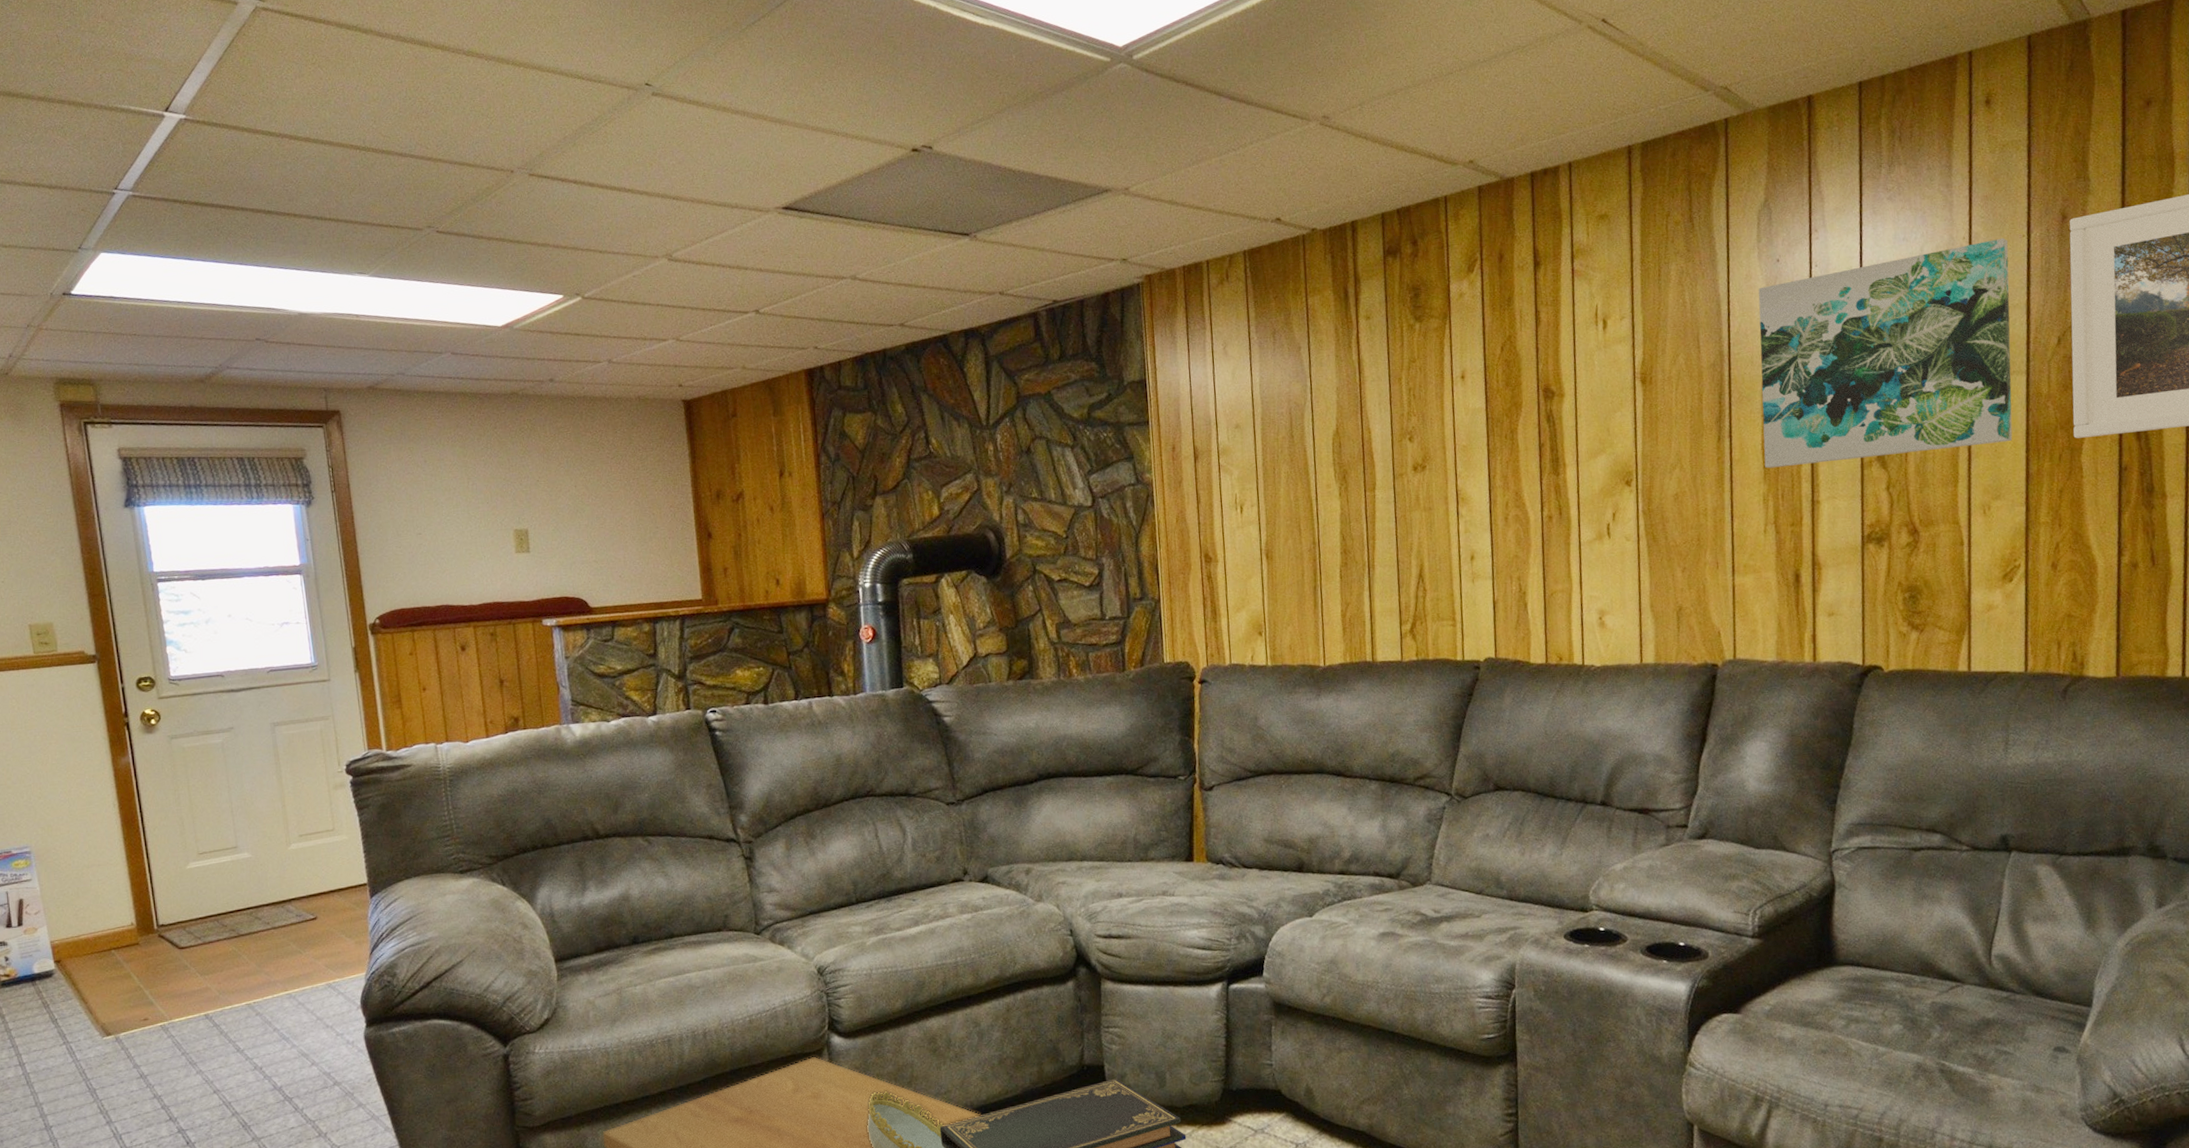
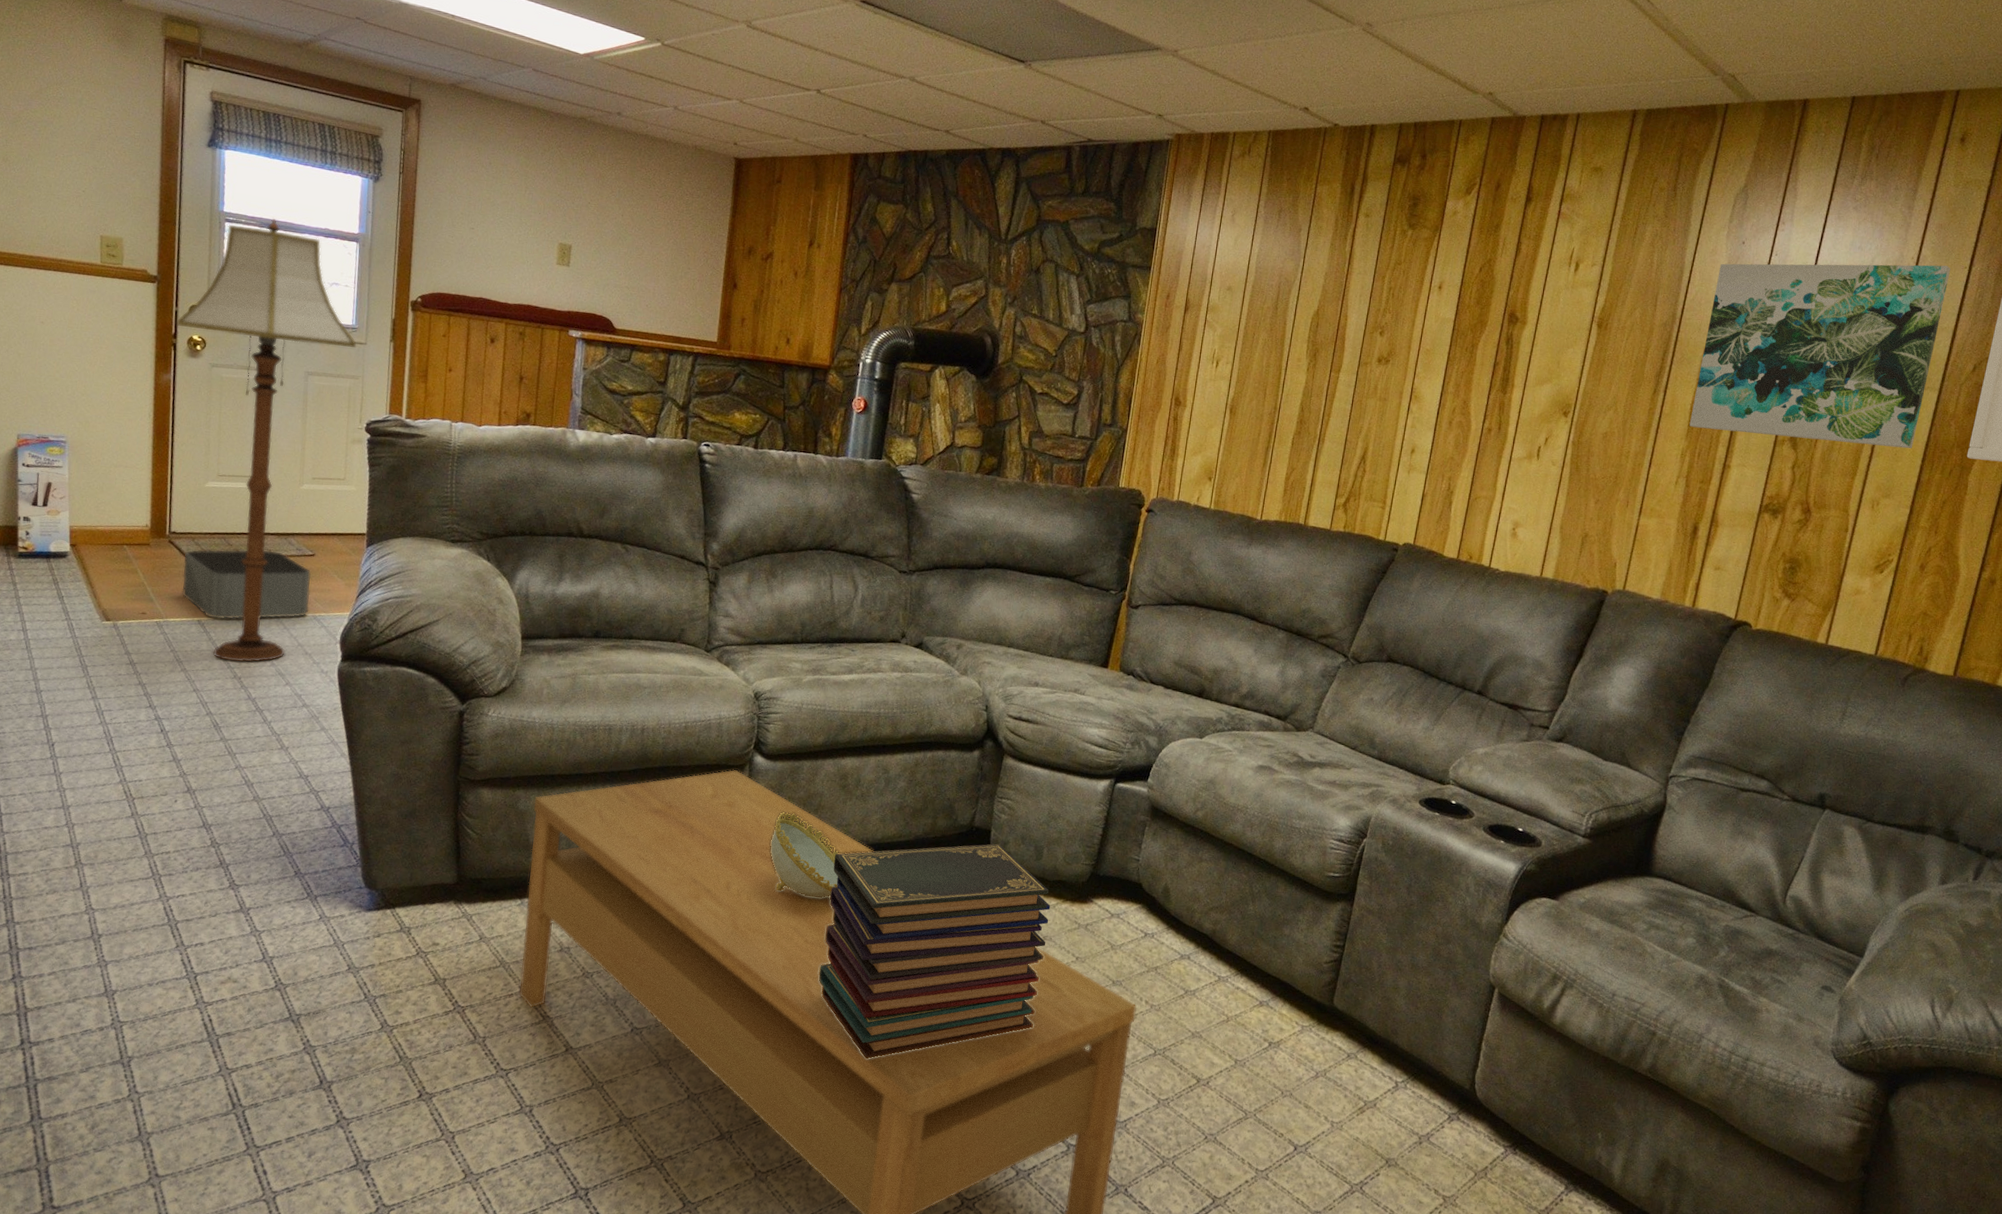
floor lamp: none [125,568,320,1053] -> present [177,218,357,663]
storage bin: none [178,923,322,1009] -> present [182,549,311,620]

